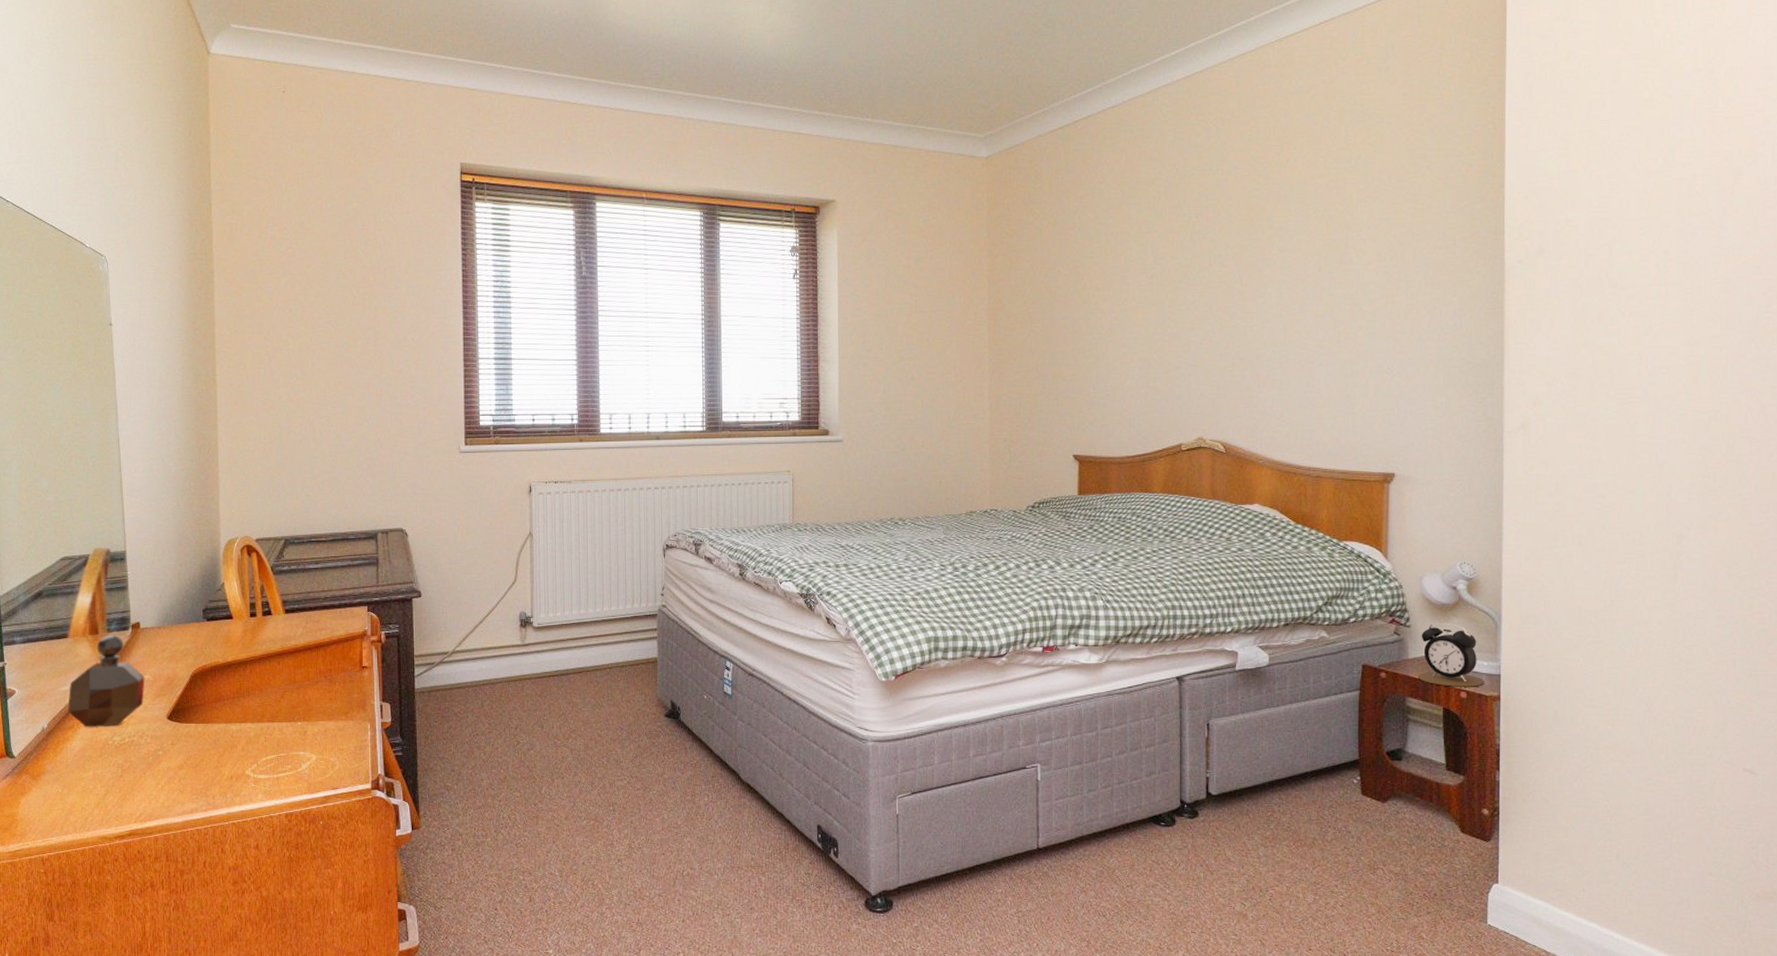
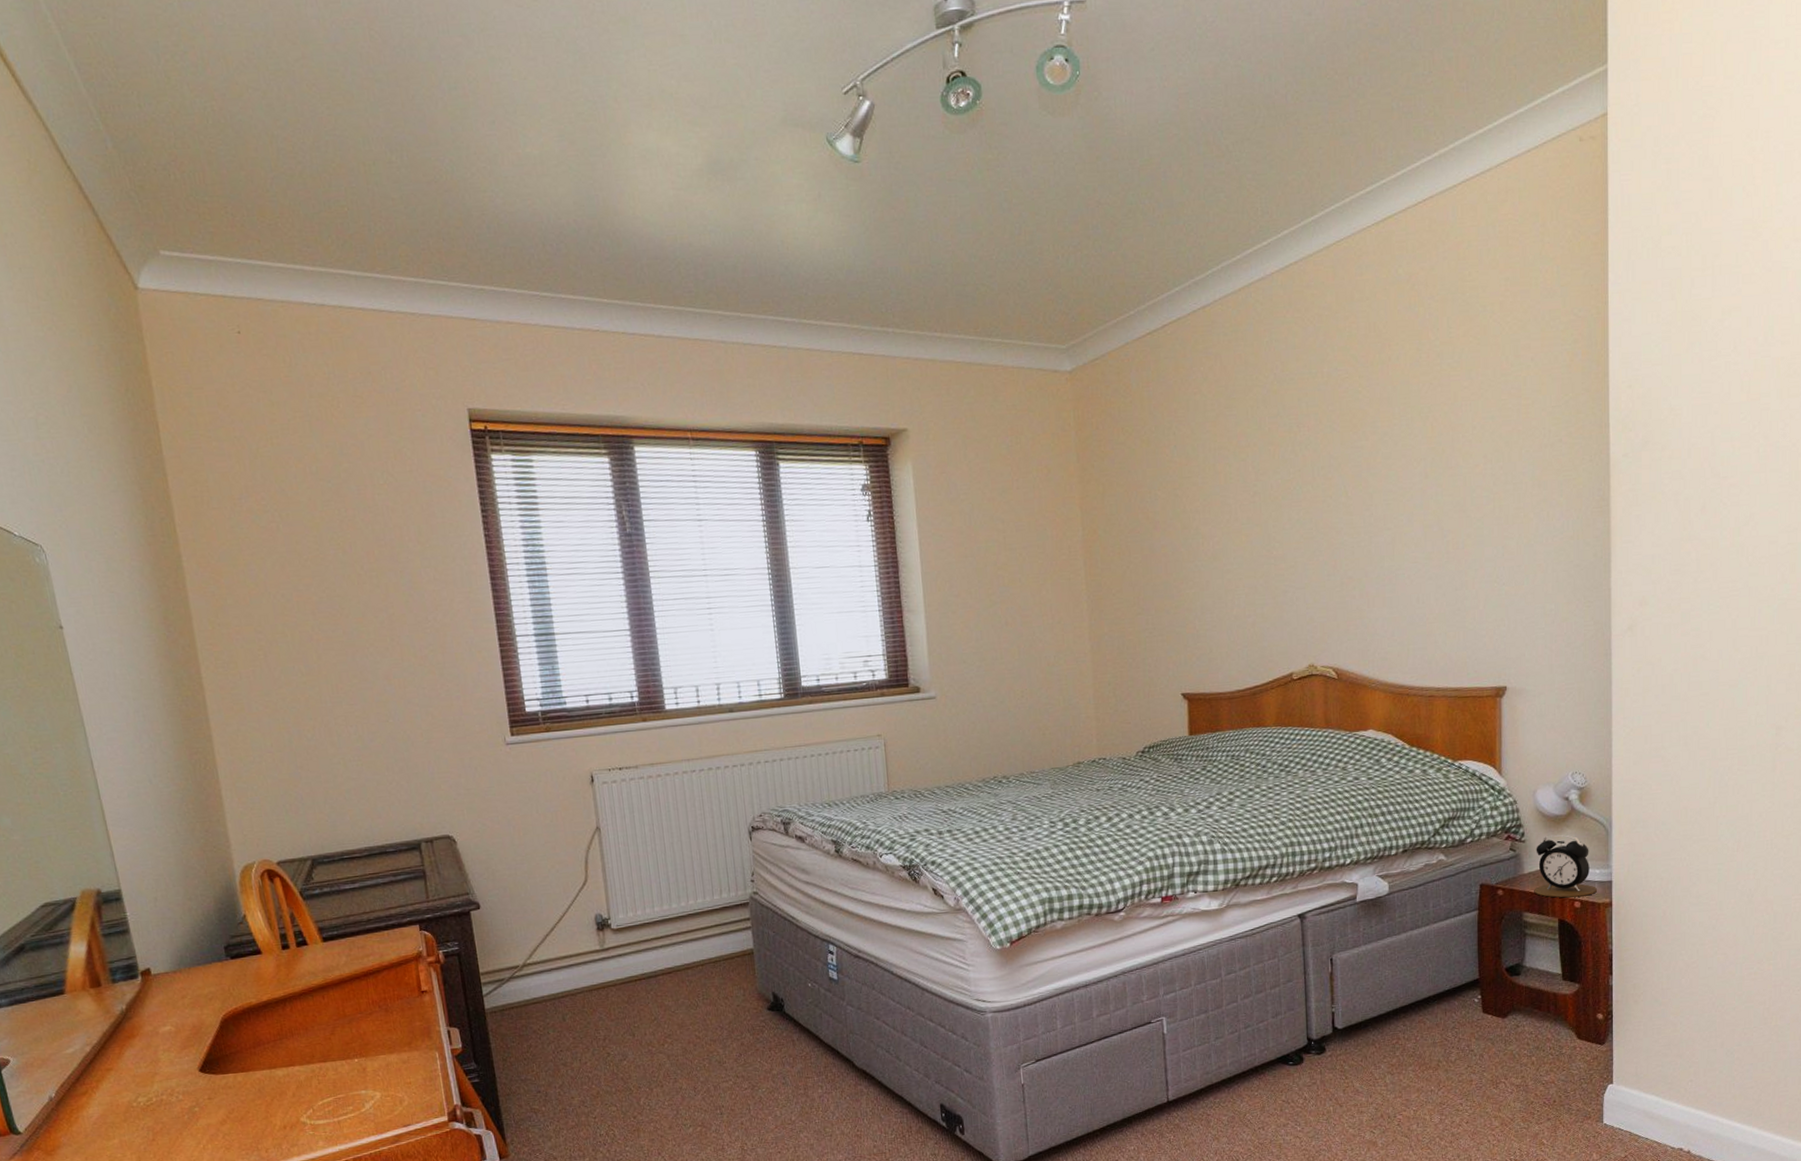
perfume bottle: present [68,635,145,727] -> none [75,985,168,1091]

